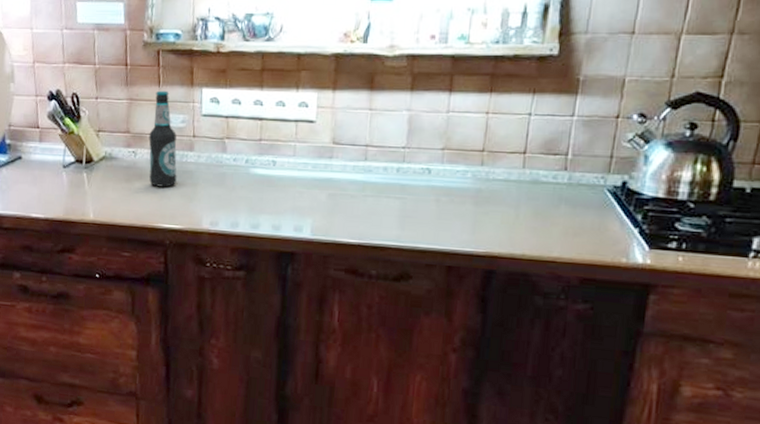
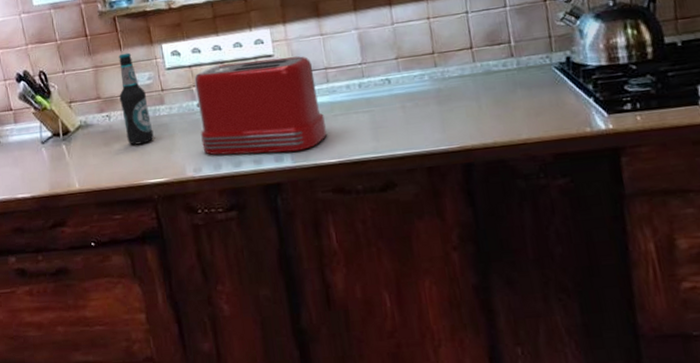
toaster: none [223,120,354,225] -> present [194,56,327,155]

